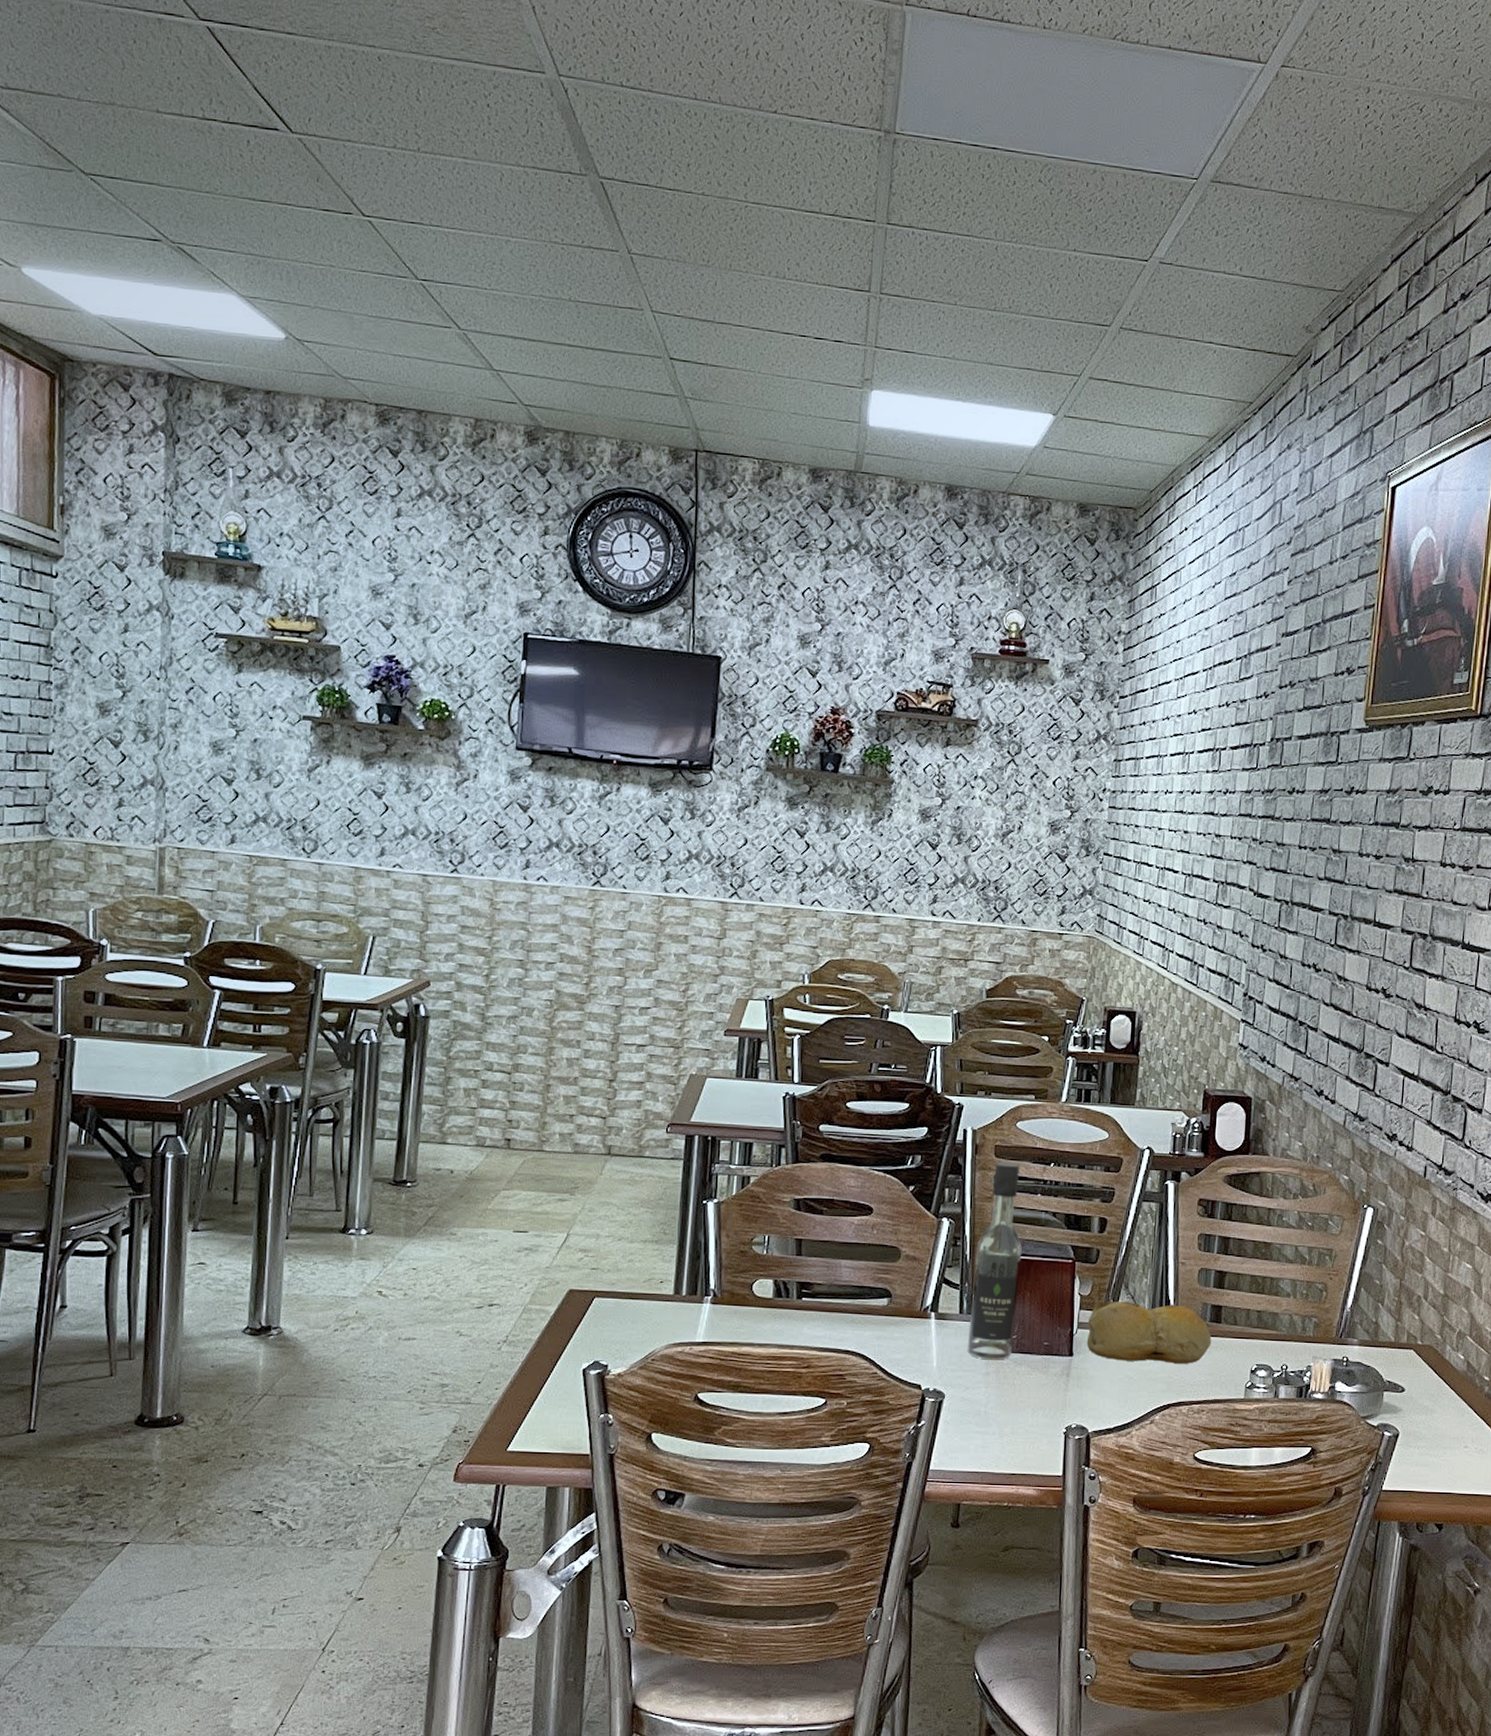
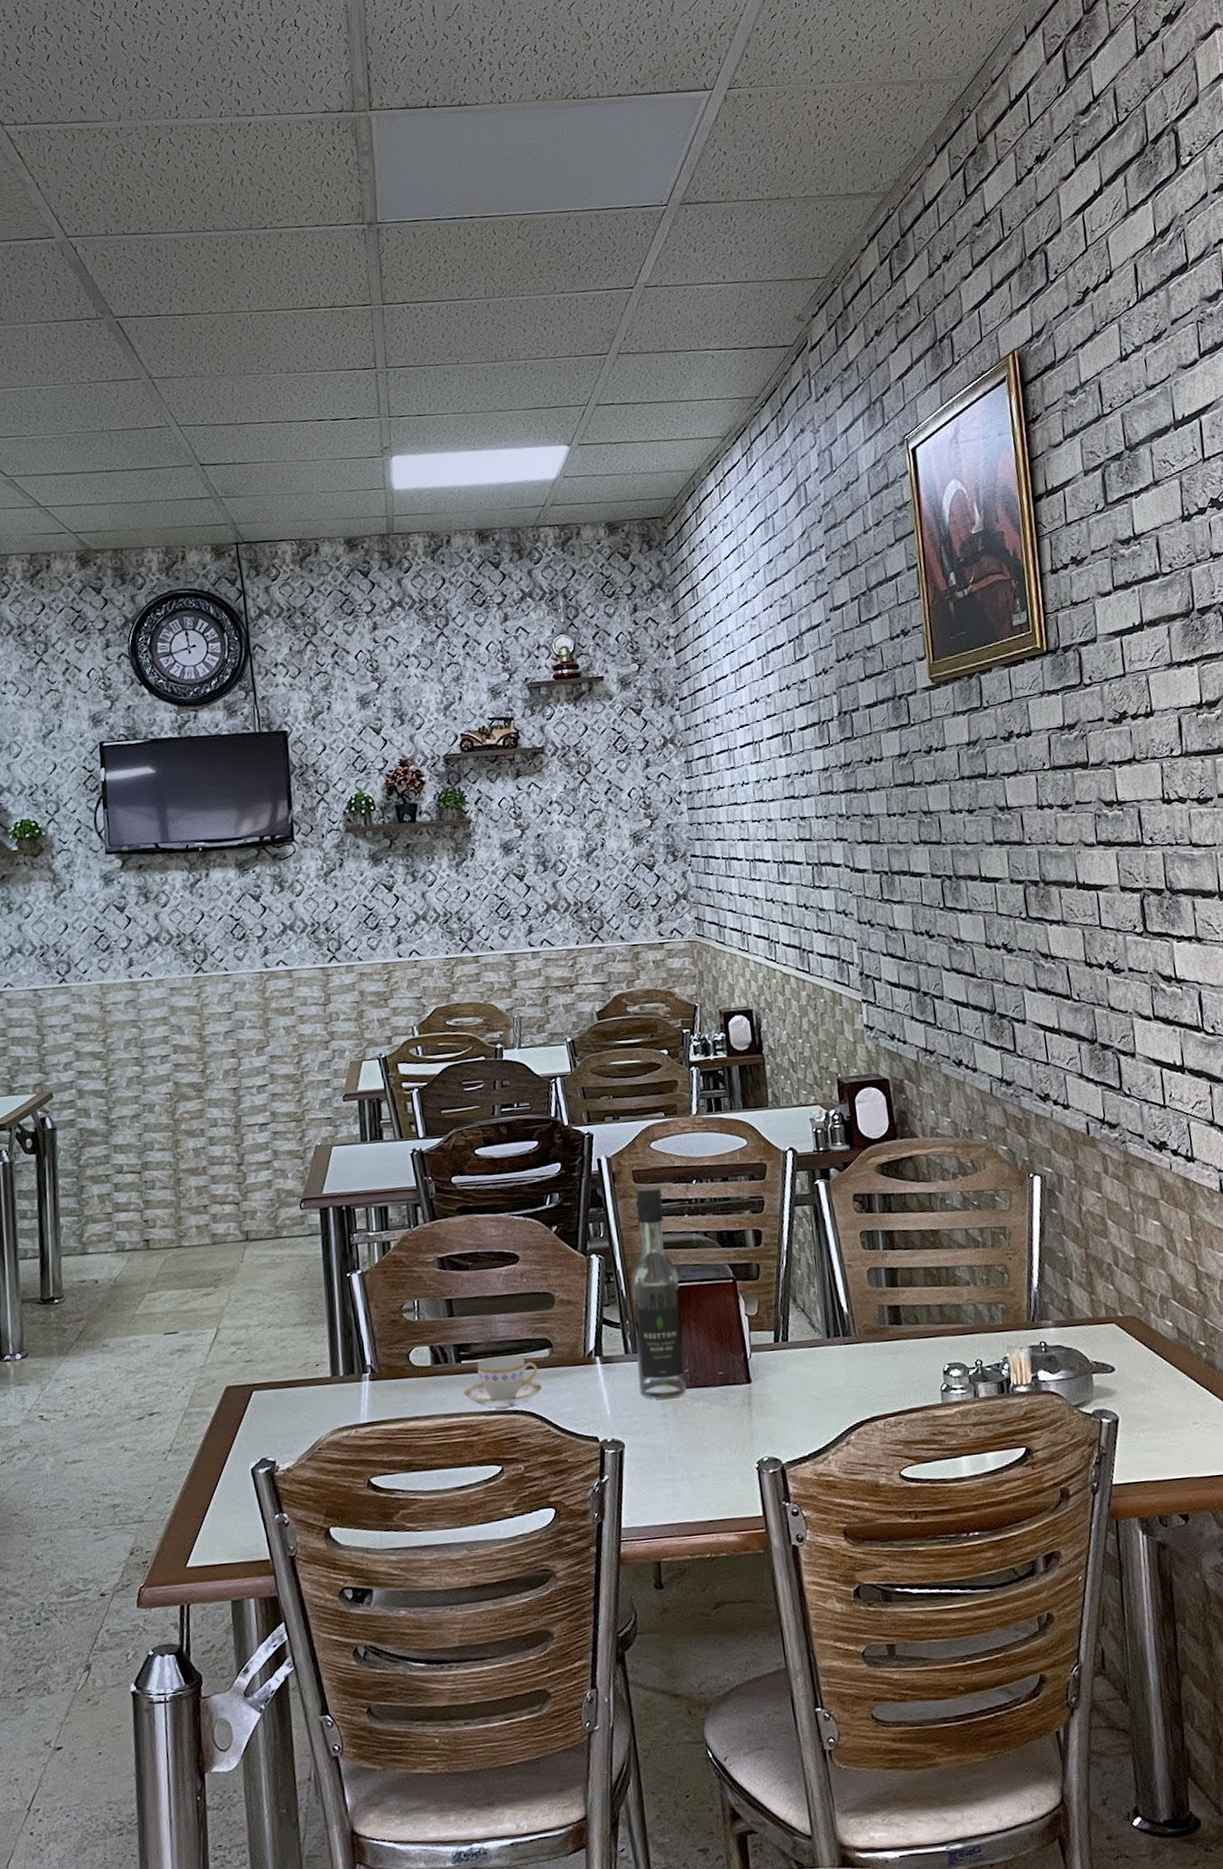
teacup: none [799,1298,877,1348] -> present [463,1355,543,1410]
bread: present [1086,1301,1212,1364] -> none [760,1311,896,1381]

